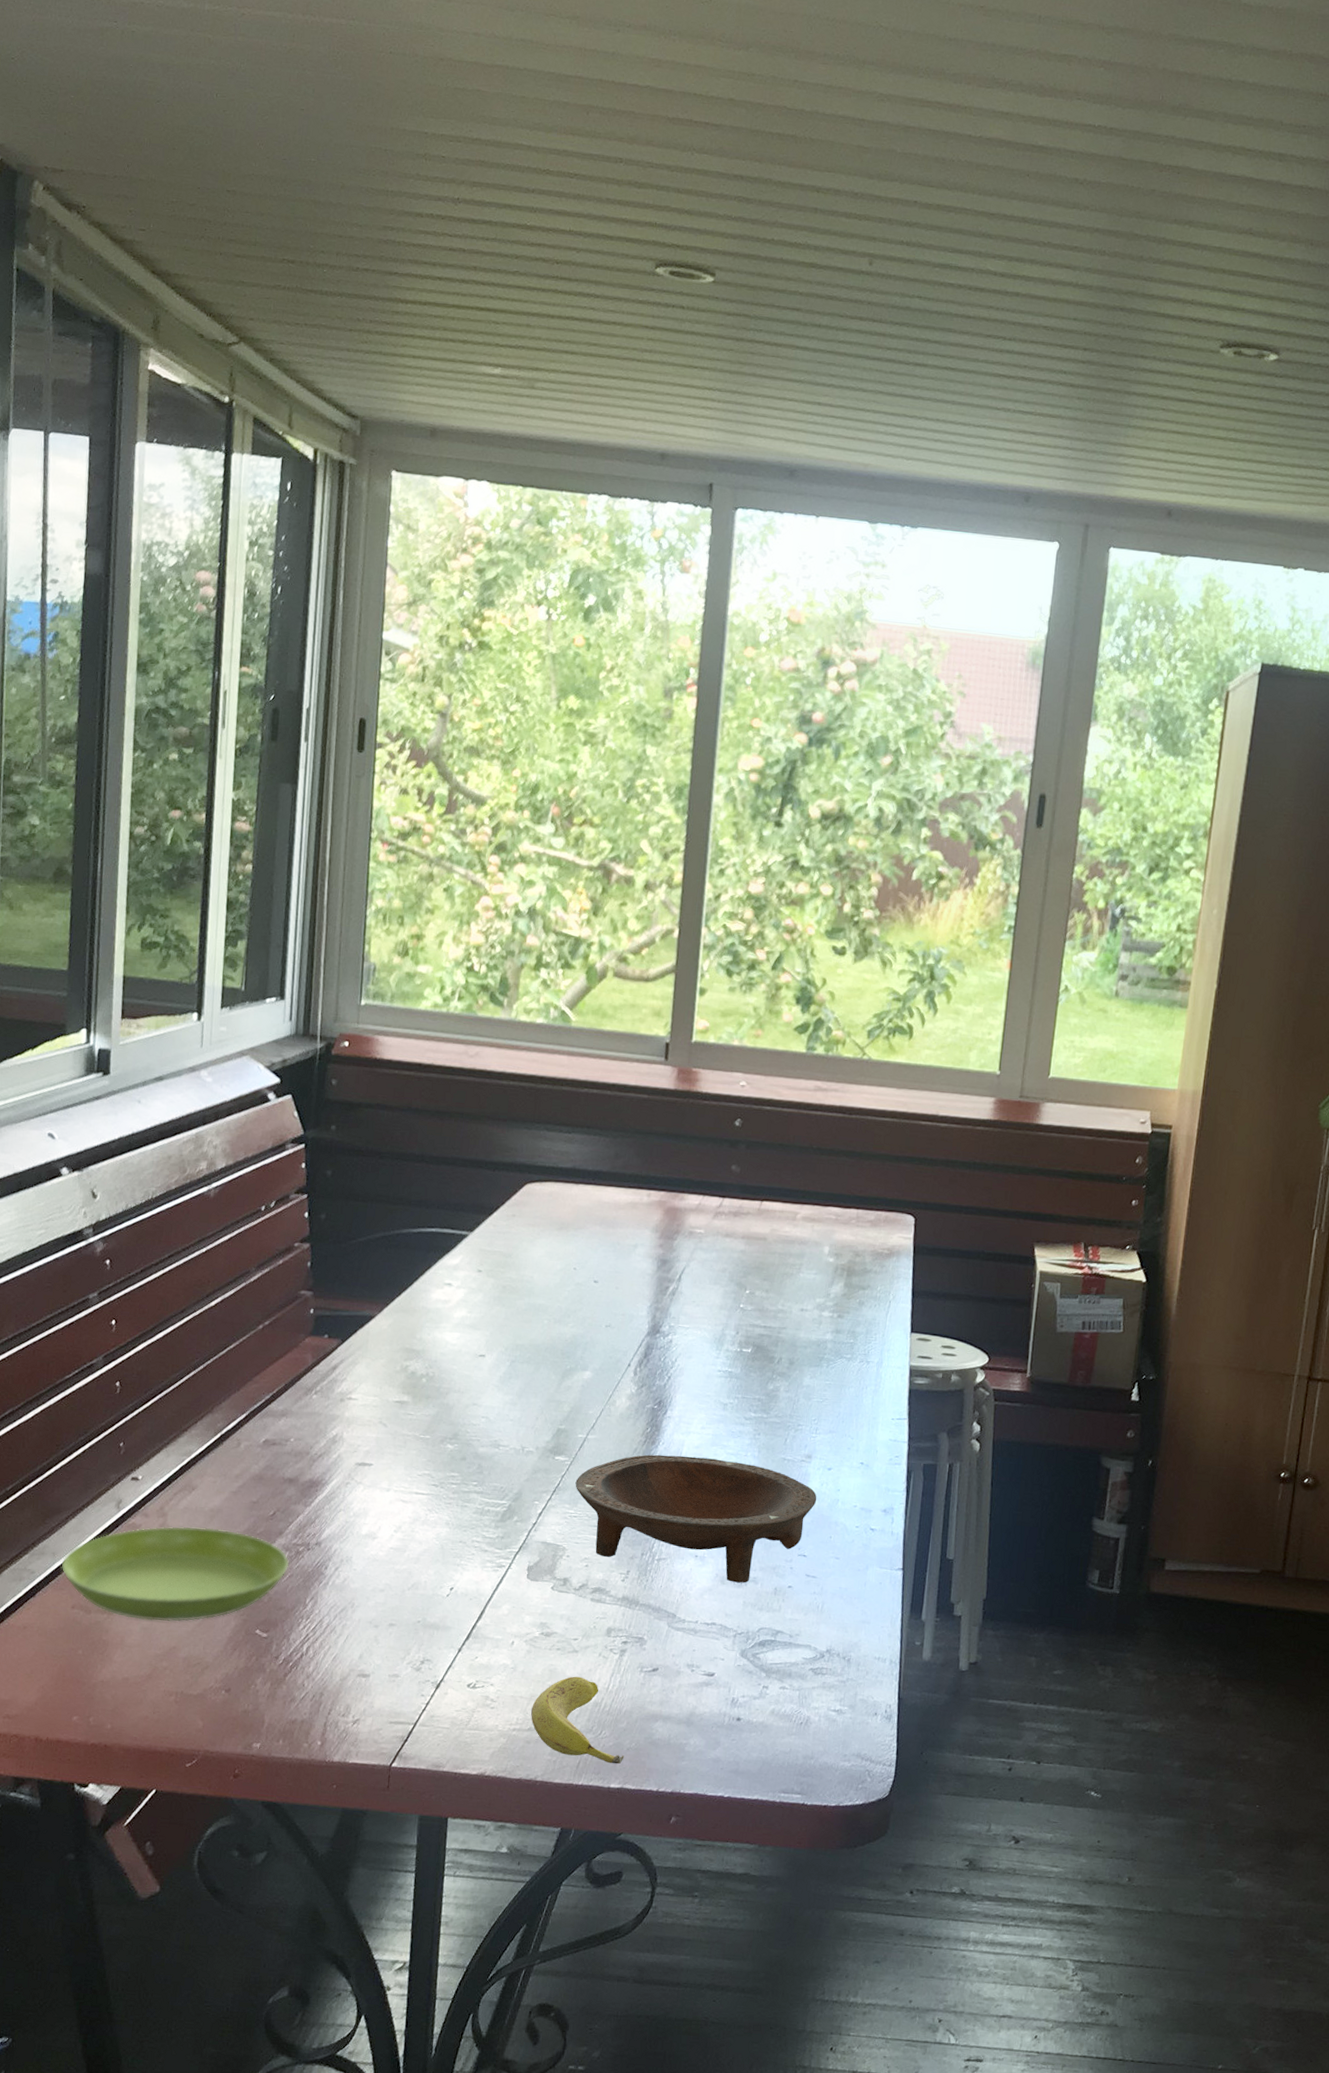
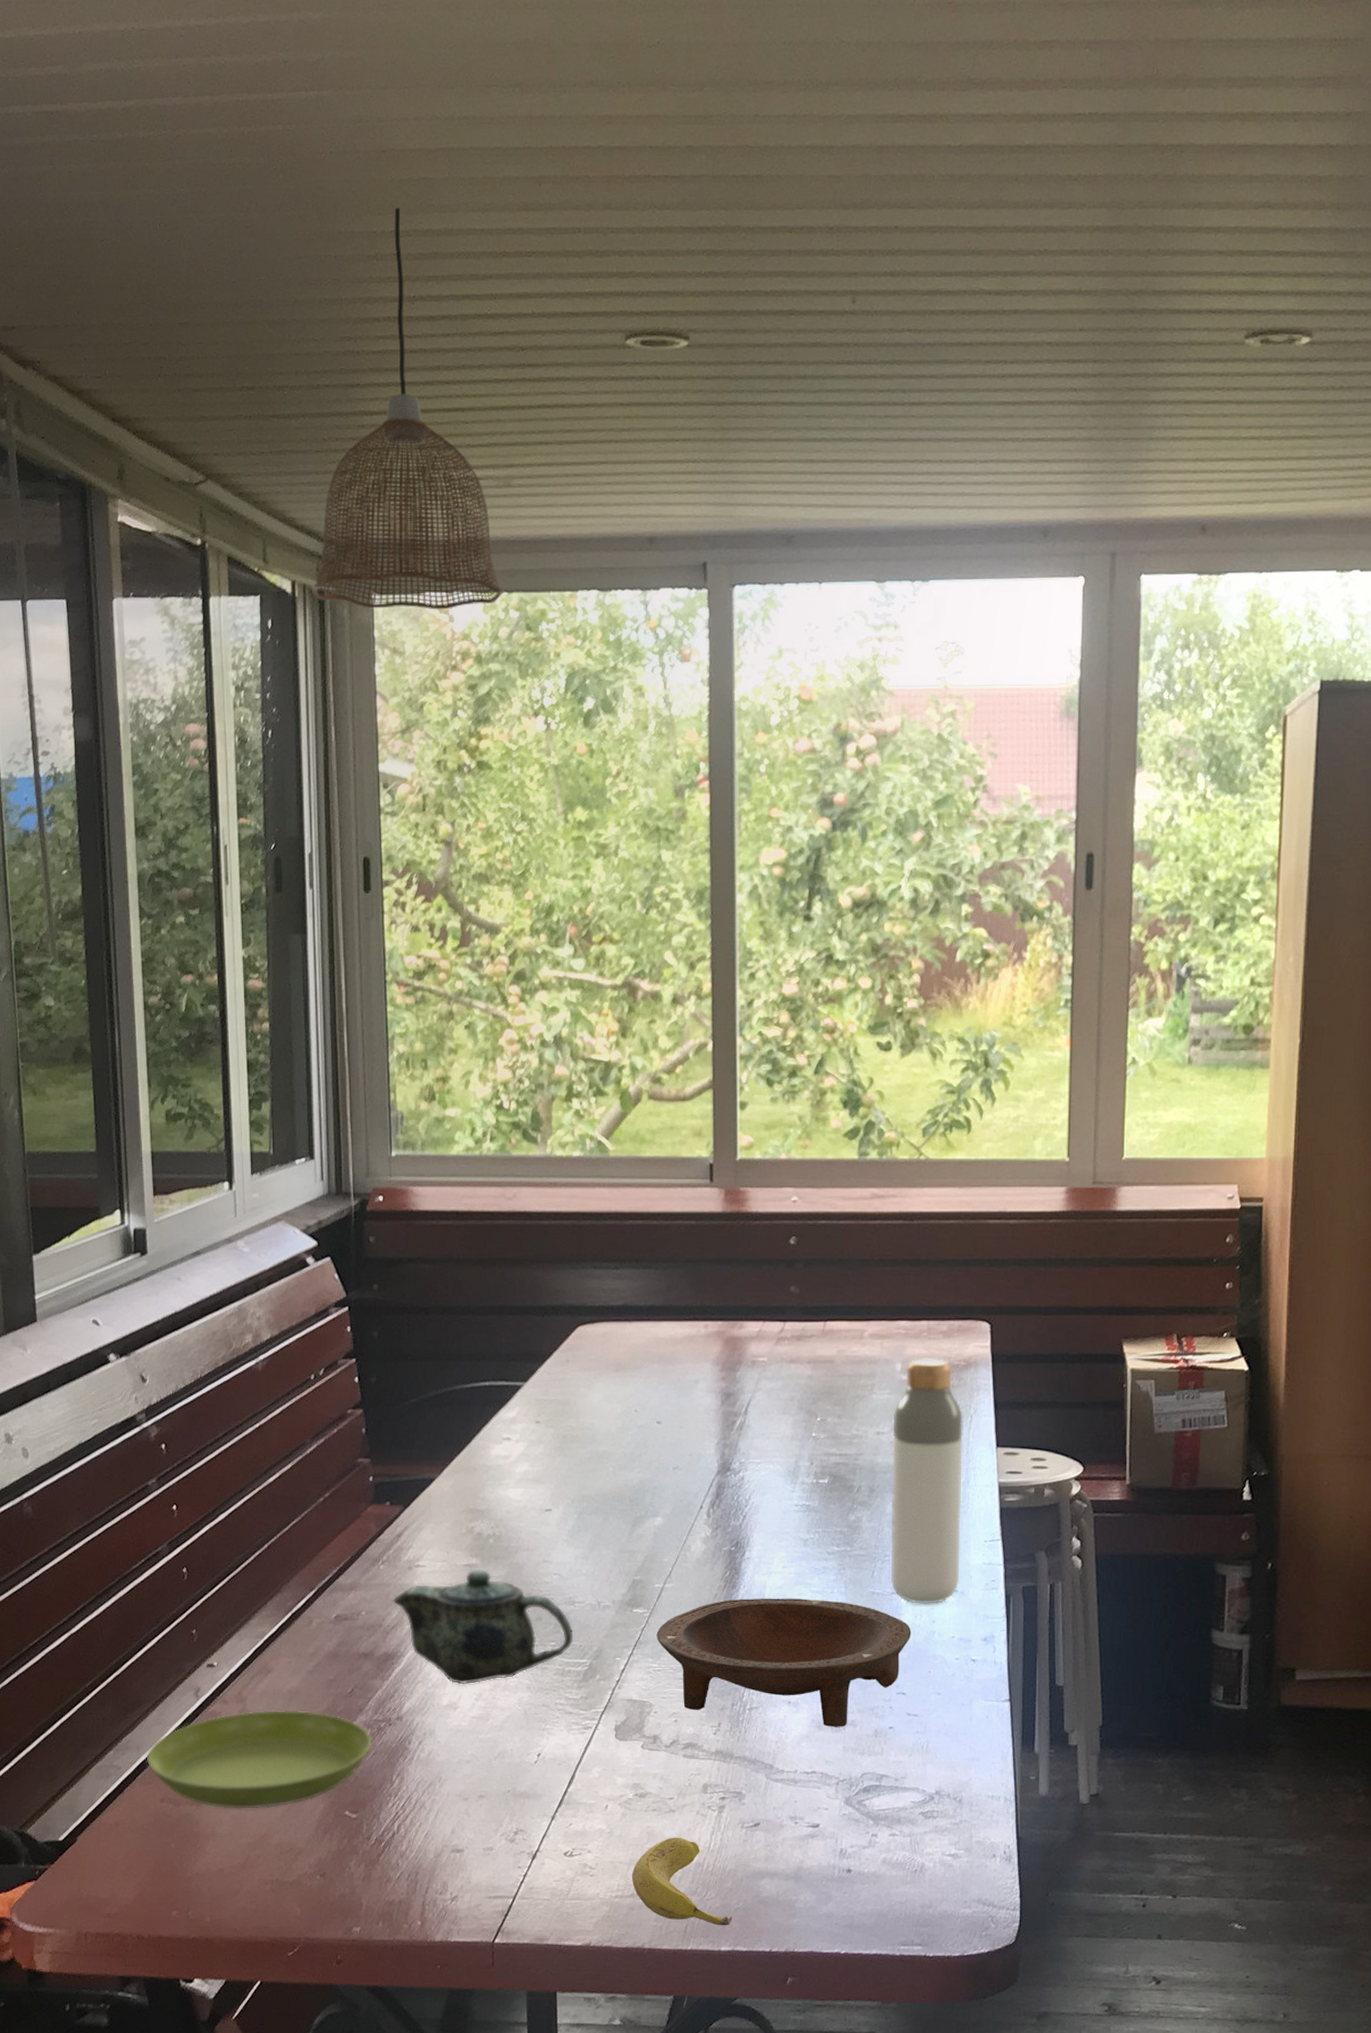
teapot: none [322,1406,496,1516] -> present [392,1569,574,1685]
pendant lamp: none [333,114,519,495] -> present [312,208,504,610]
bottle: none [801,1243,883,1475] -> present [890,1358,963,1604]

